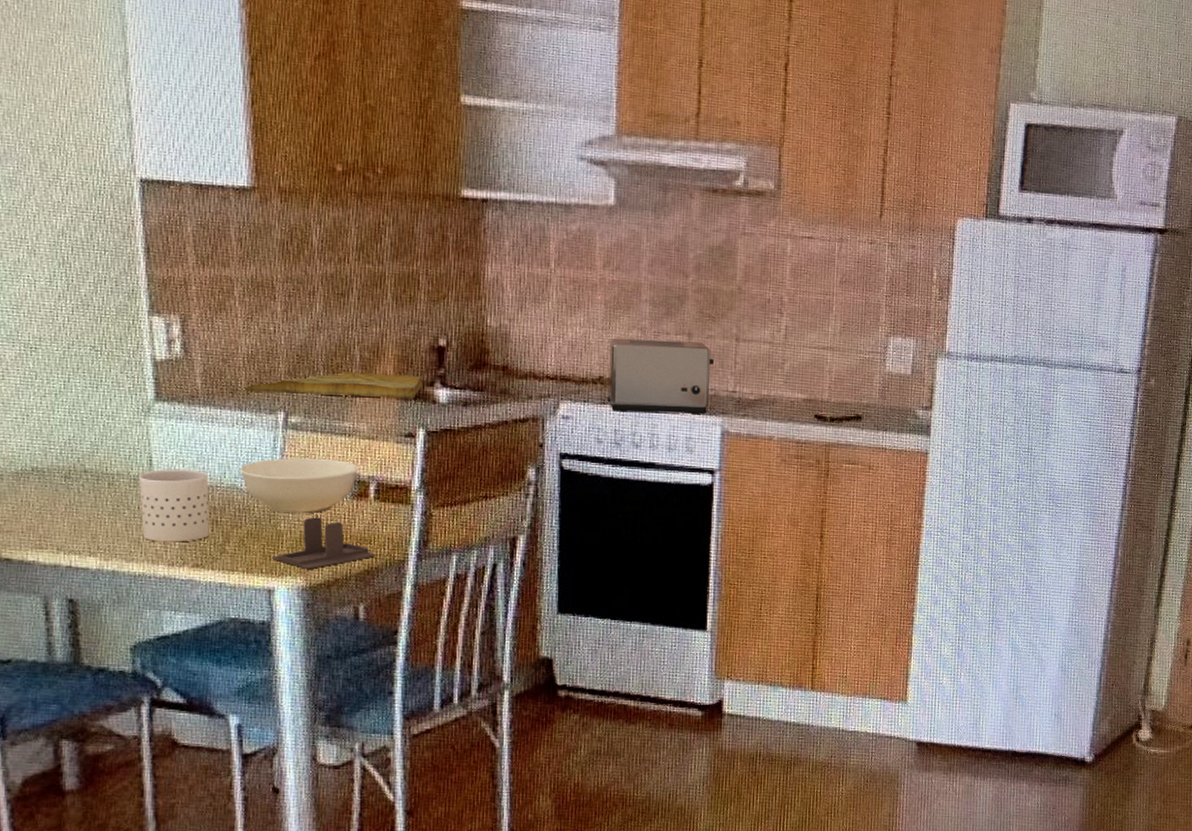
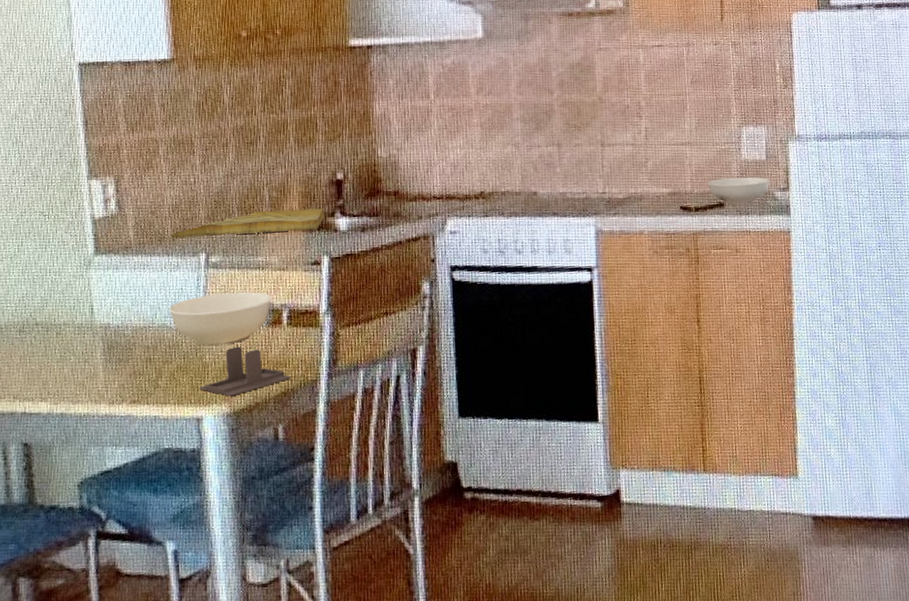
mug: present [138,468,209,542] -> none [81,313,144,383]
toaster: present [607,337,714,415] -> none [487,151,583,222]
bowl: none [845,389,914,420] -> present [706,176,771,205]

